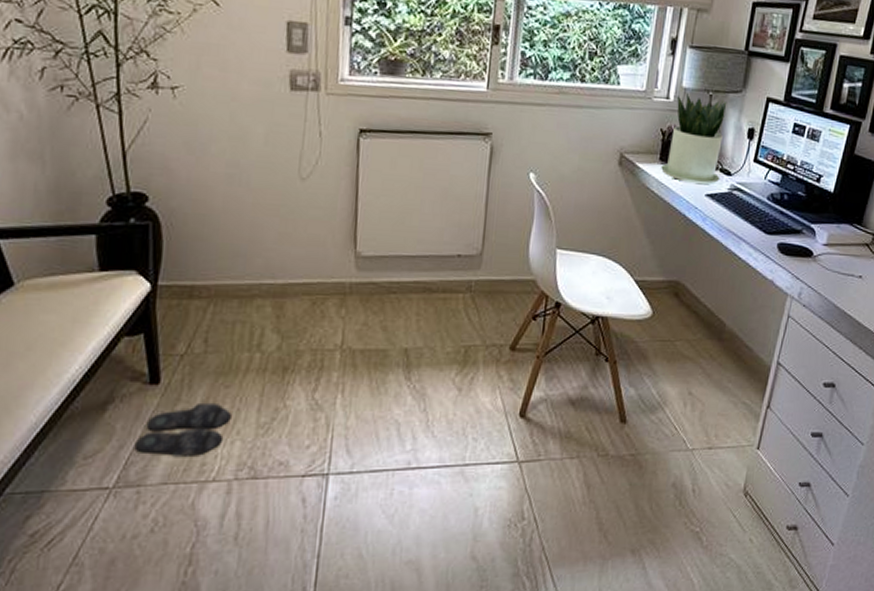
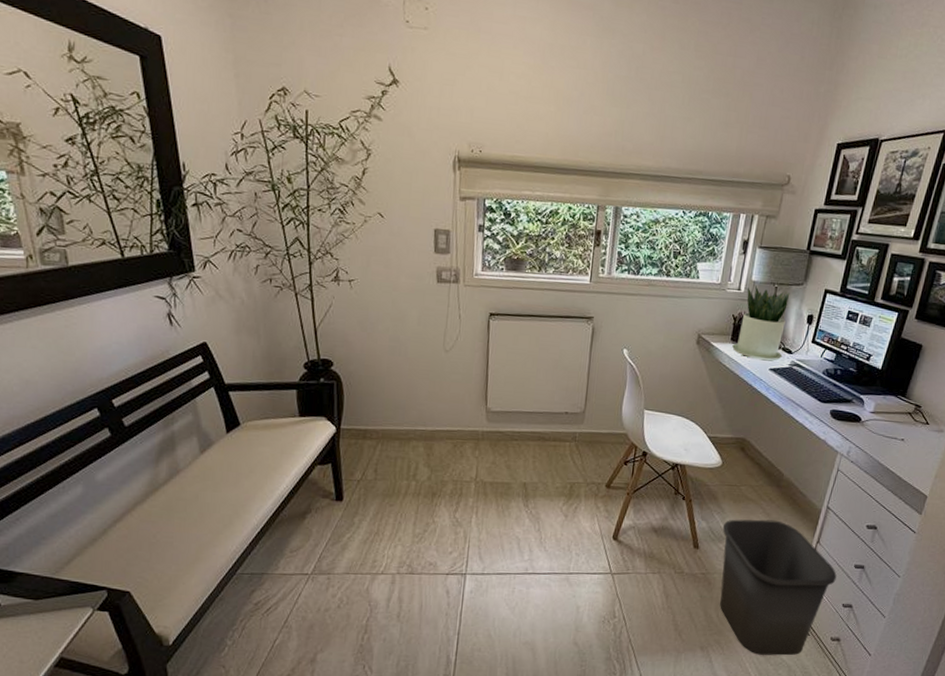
slippers: present [134,402,231,456] -> none [325,516,395,555]
waste bin: none [653,382,791,555] -> present [720,519,837,656]

